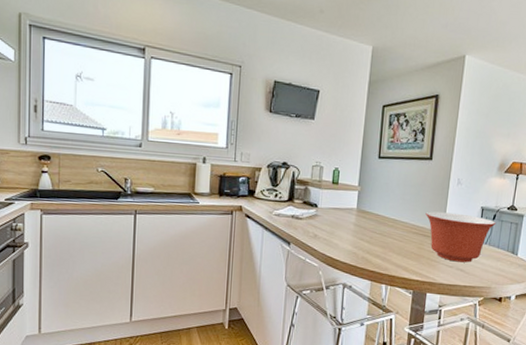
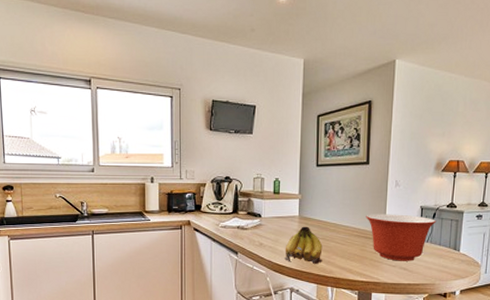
fruit: none [339,219,380,260] -> present [284,226,323,264]

